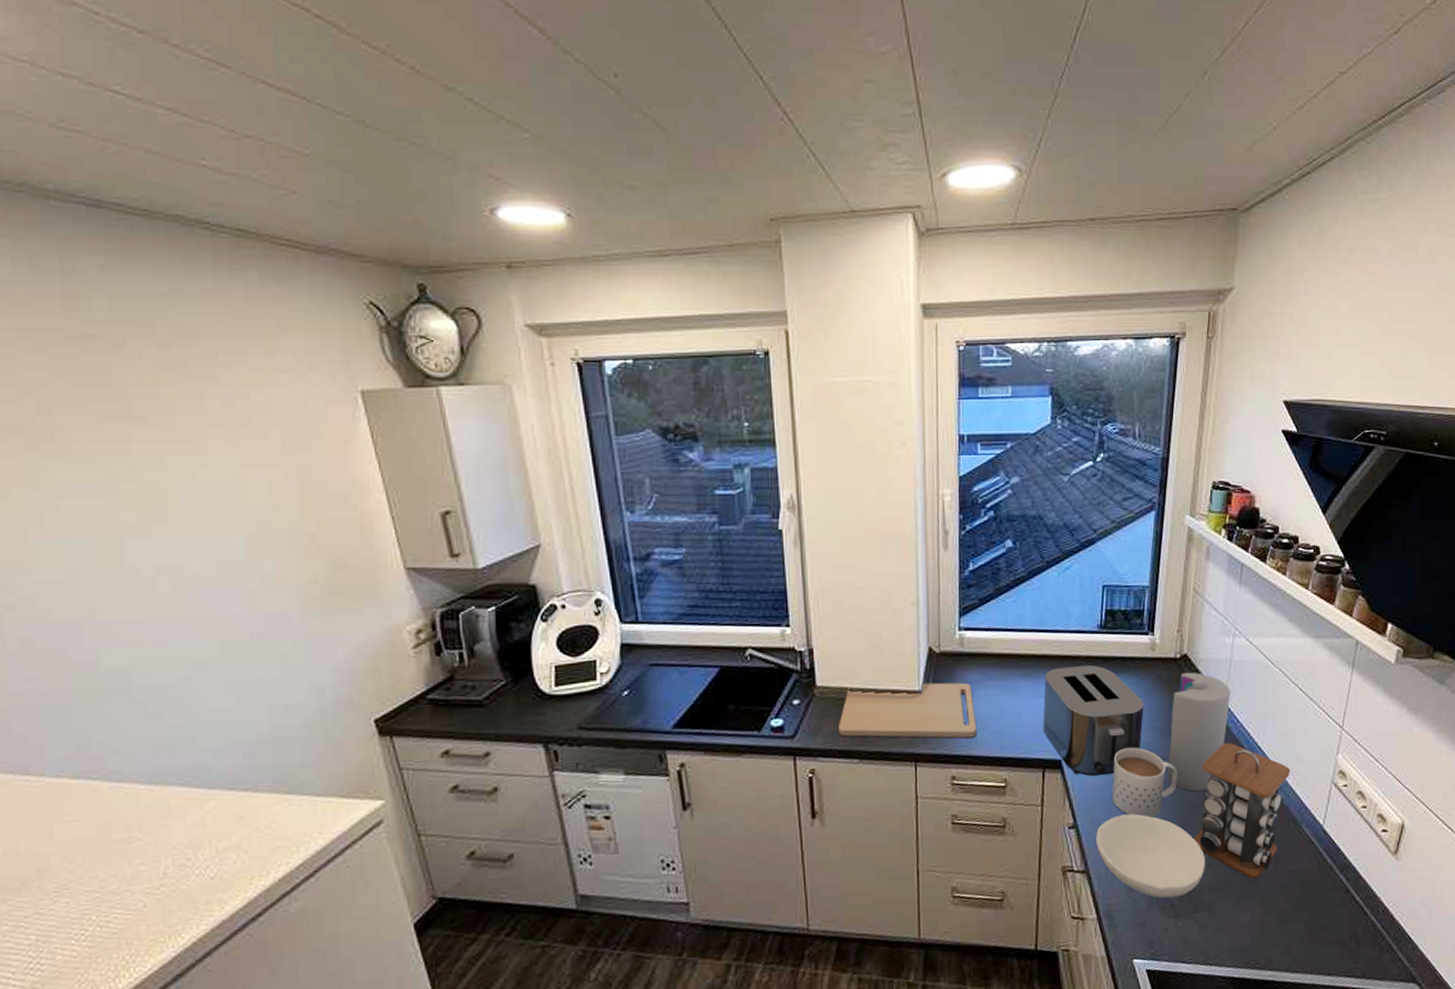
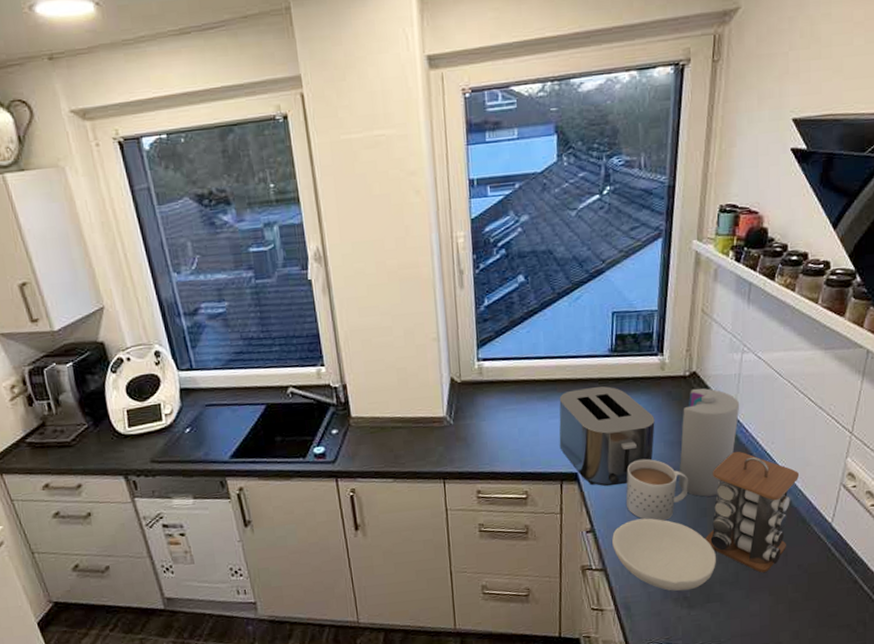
cutting board: present [839,682,977,739] -> none [373,408,499,460]

